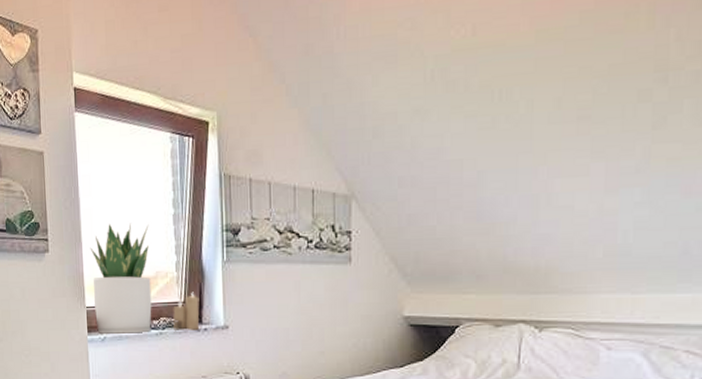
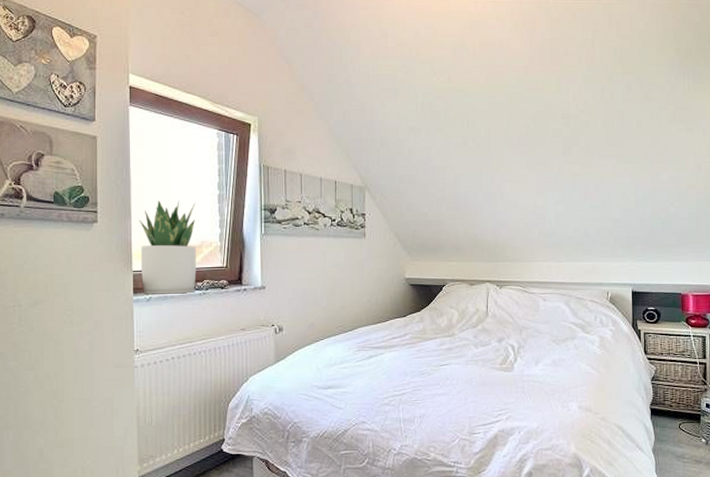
candle: present [173,292,200,330] -> none [216,258,240,291]

